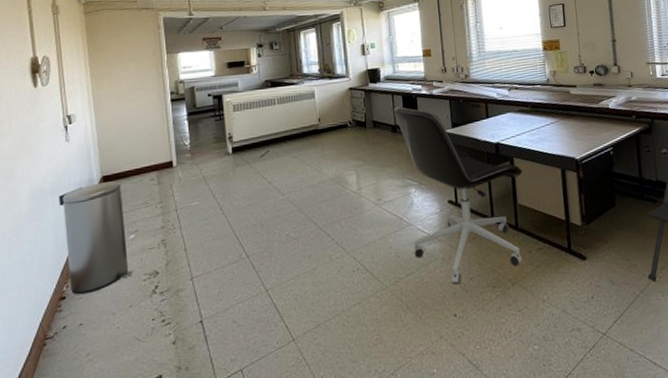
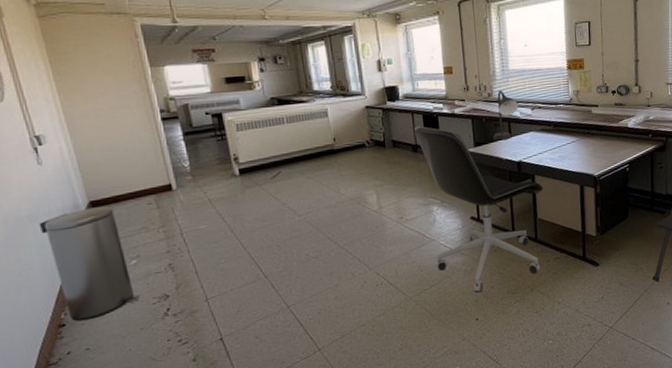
desk lamp: none [470,72,496,122] -> present [493,91,519,141]

